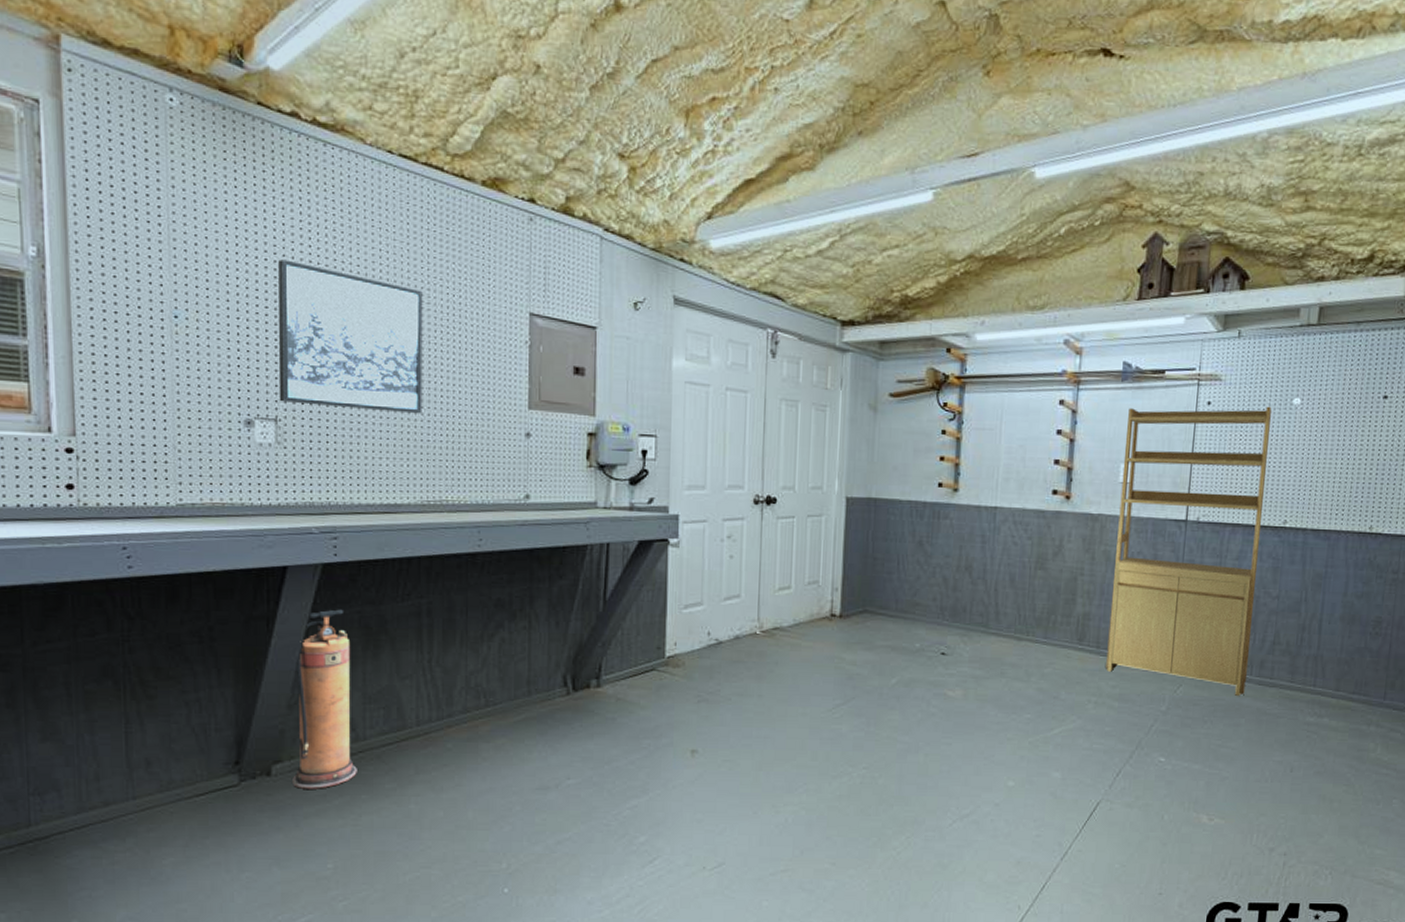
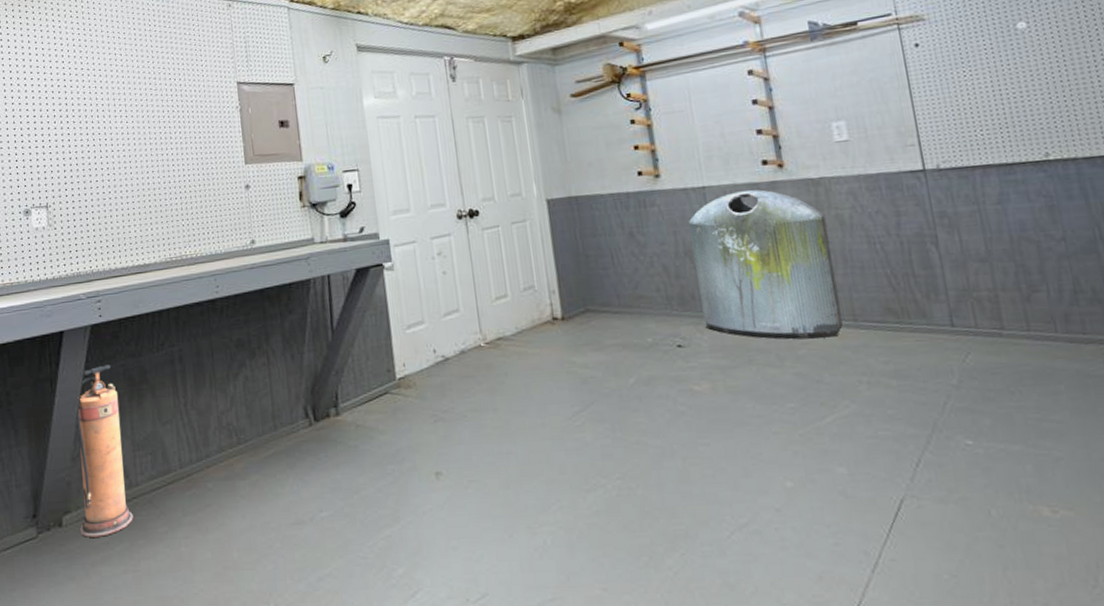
wall art: present [278,259,423,414] -> none [41,76,159,191]
trash can: none [970,516,1095,660] -> present [688,189,843,339]
shelving unit: present [1106,406,1272,696] -> none [826,36,1054,358]

